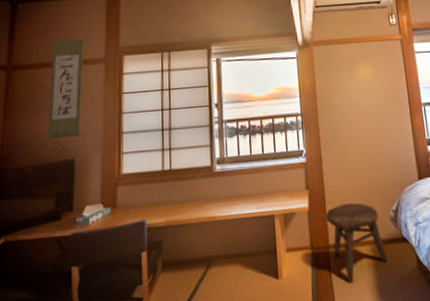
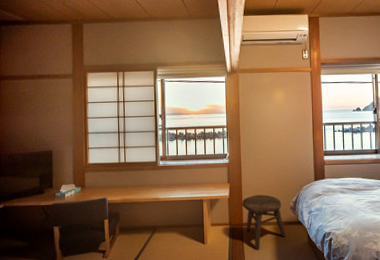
wall scroll: present [46,36,84,140] -> none [30,55,57,135]

